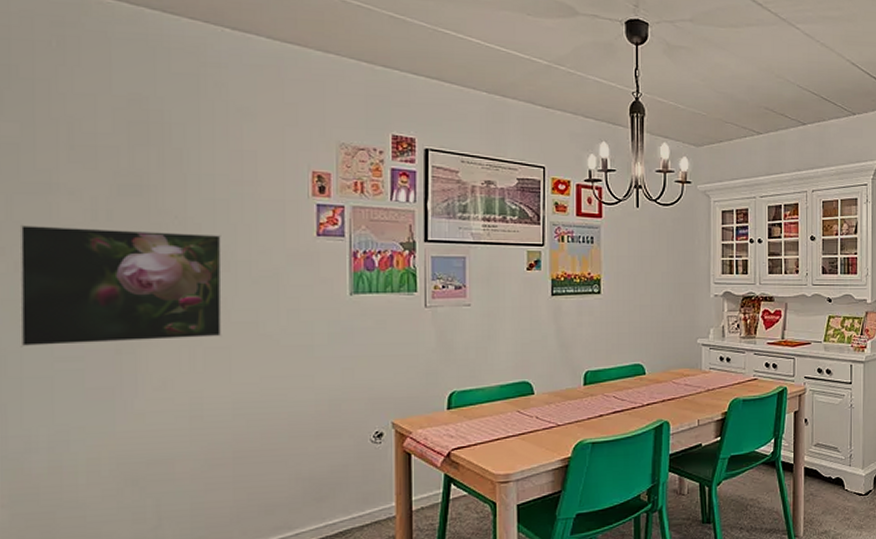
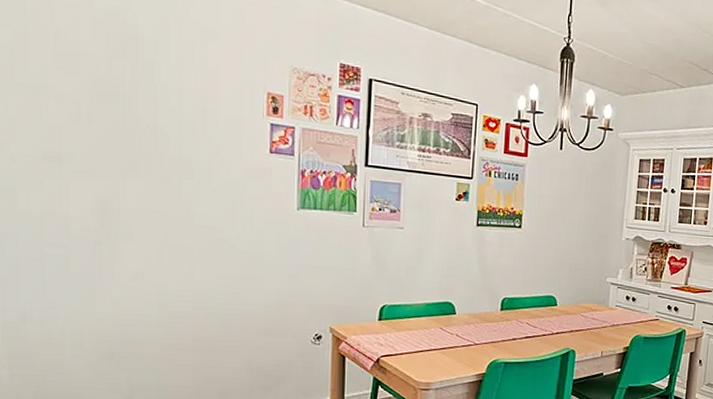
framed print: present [19,224,222,347] -> none [14,121,186,238]

